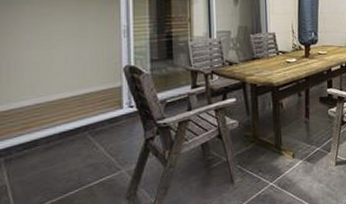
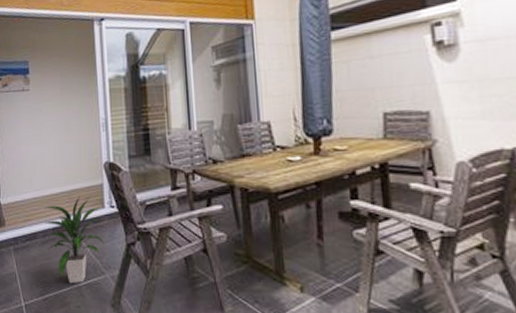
indoor plant: none [49,98,123,186] -> present [44,195,106,284]

